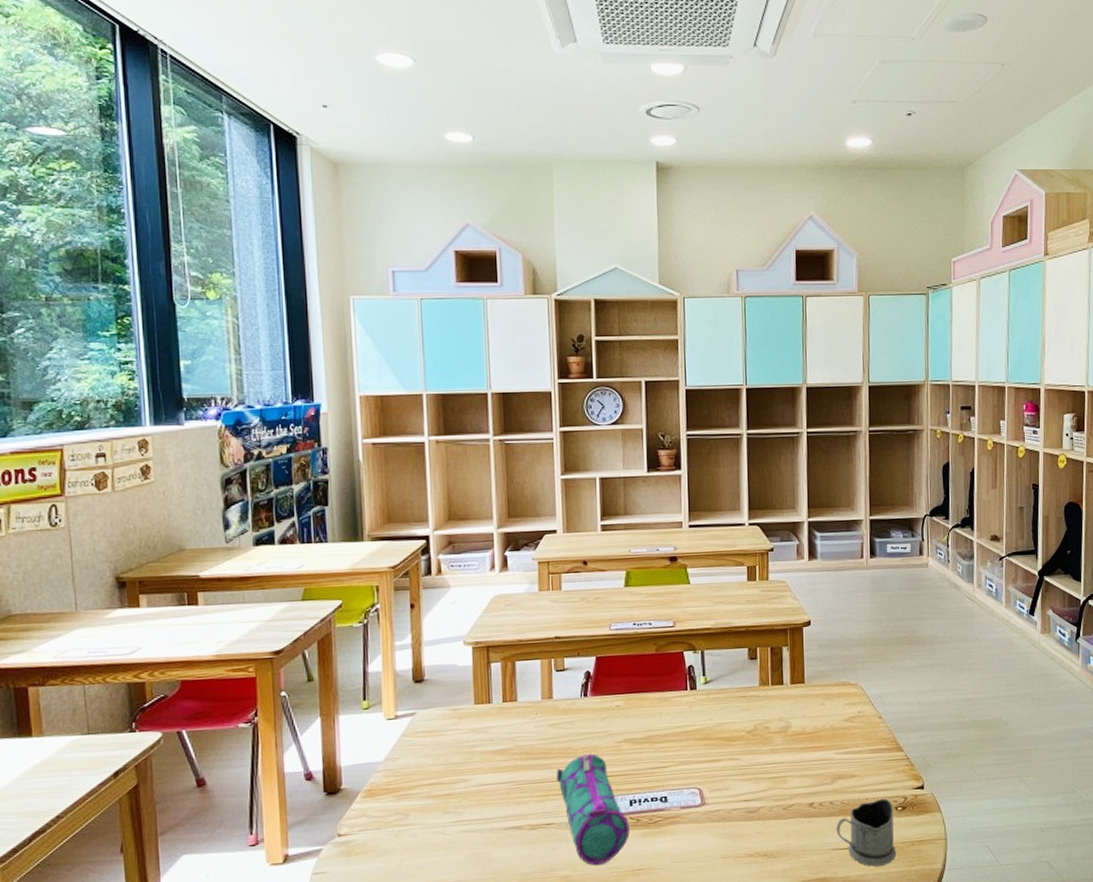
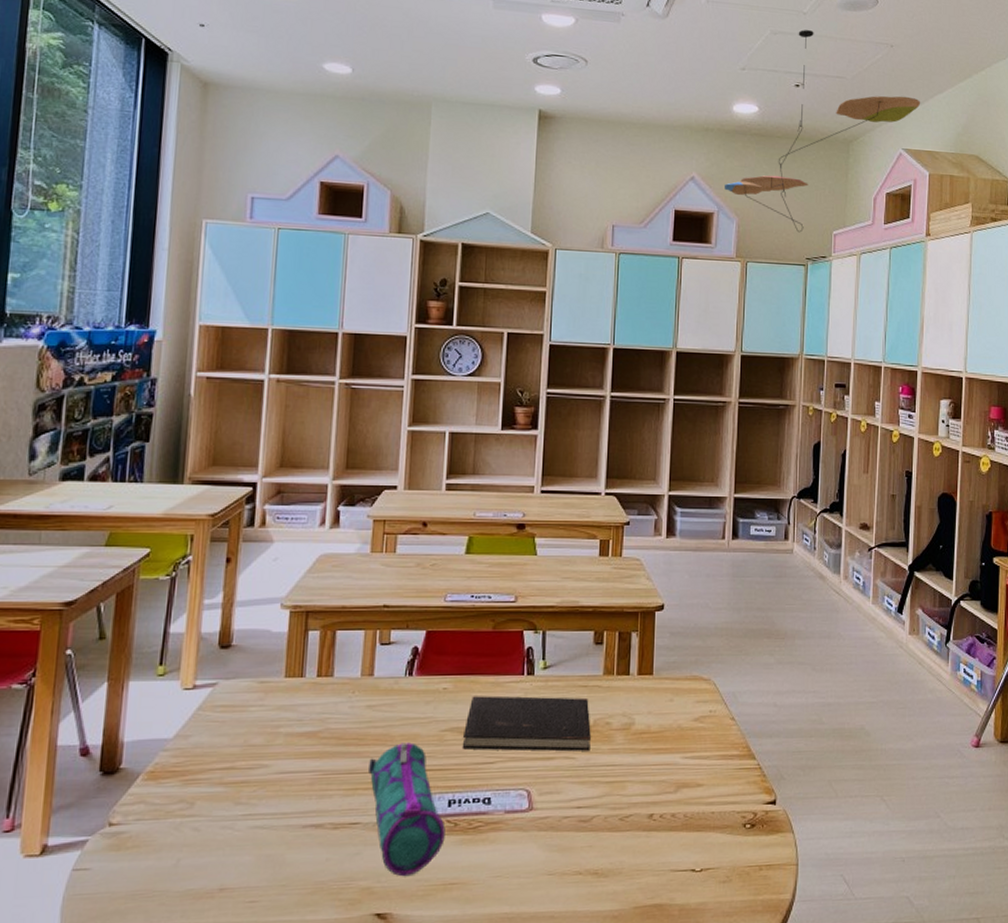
hardcover book: none [637,706,752,757] -> present [462,695,591,752]
tea glass holder: present [836,799,897,867] -> none [677,814,742,893]
ceiling mobile: none [843,56,1035,263] -> present [725,30,921,233]

